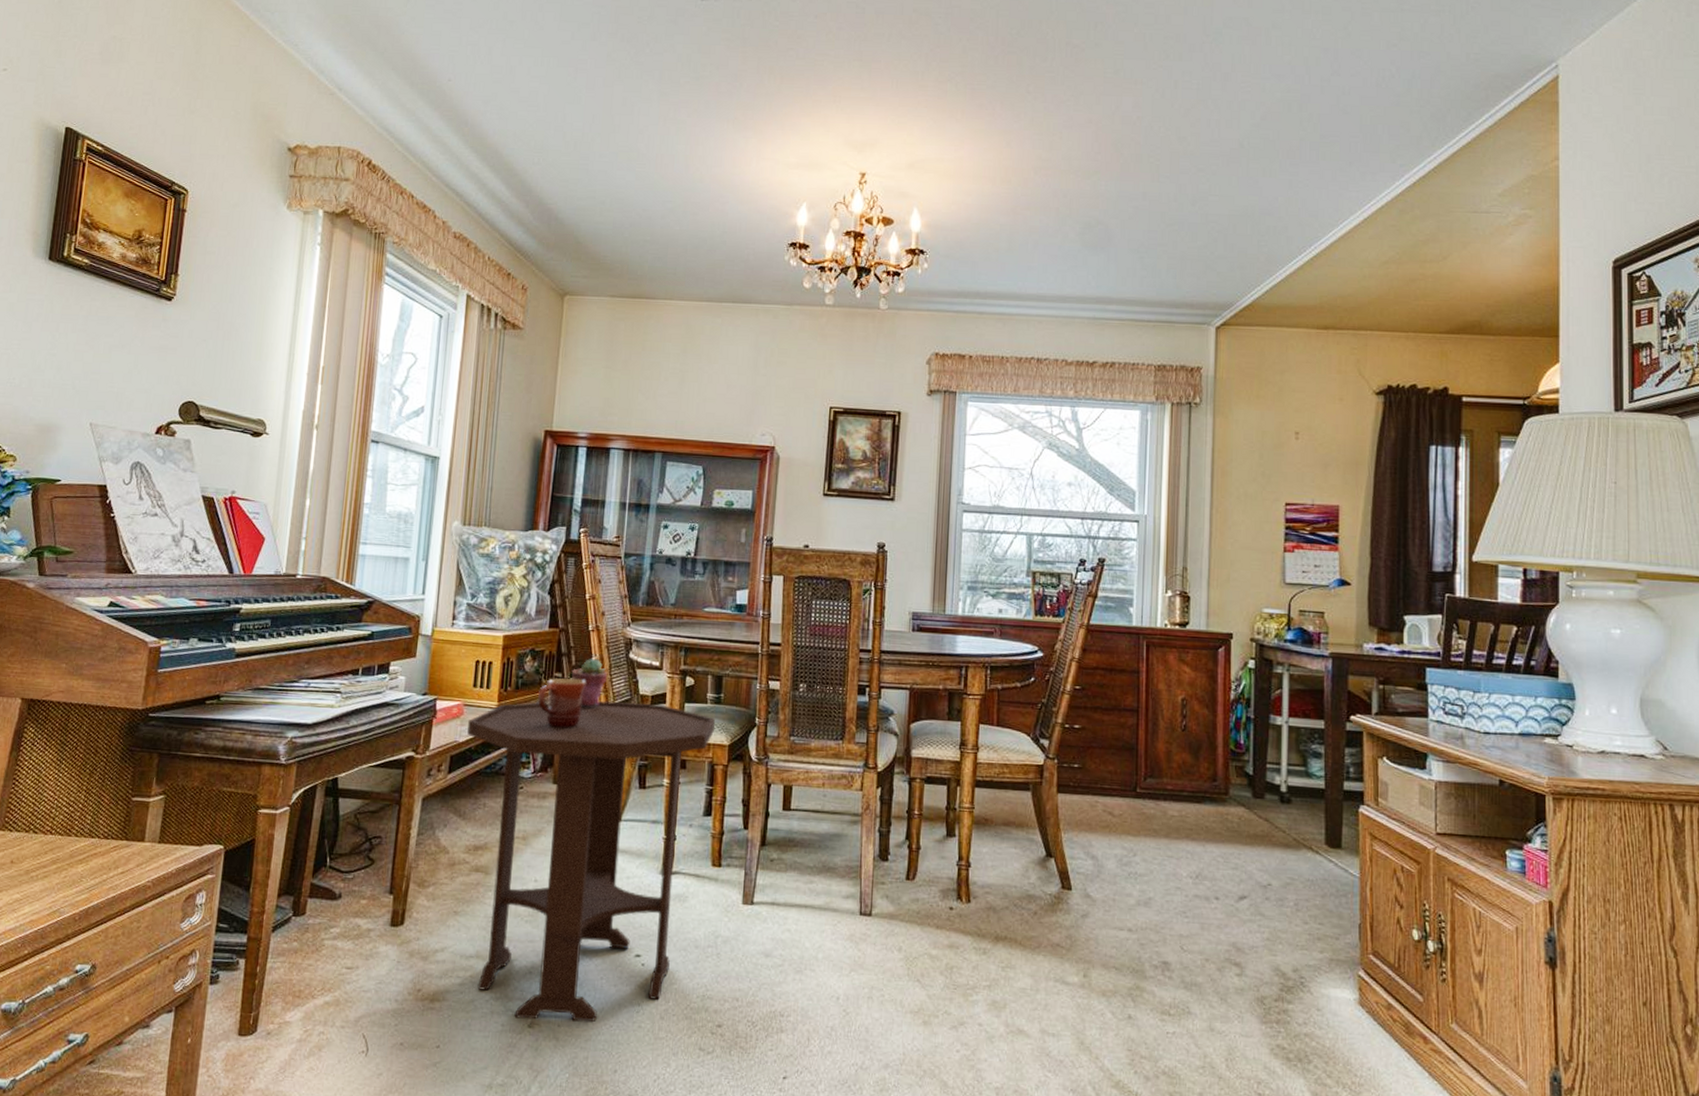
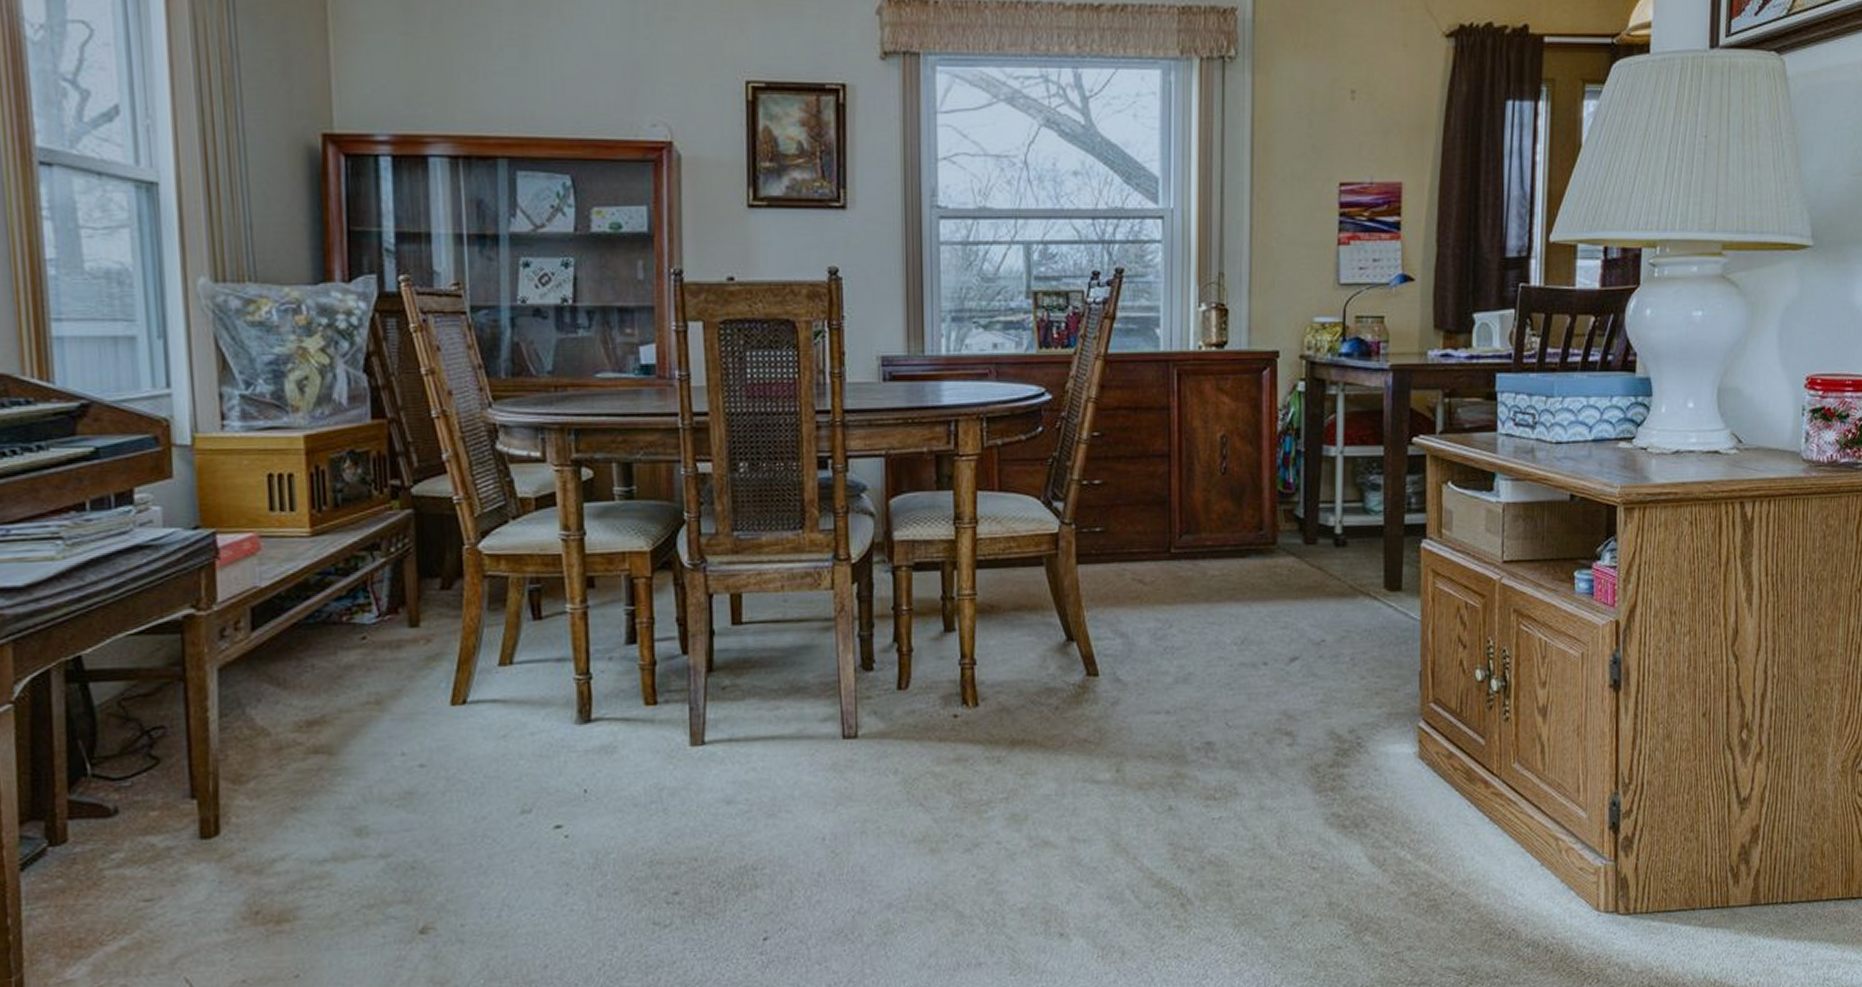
side table: present [467,700,716,1023] -> none [270,508,630,926]
mug: present [538,677,587,729] -> none [369,484,439,554]
potted succulent: present [571,658,608,706] -> none [414,454,469,520]

